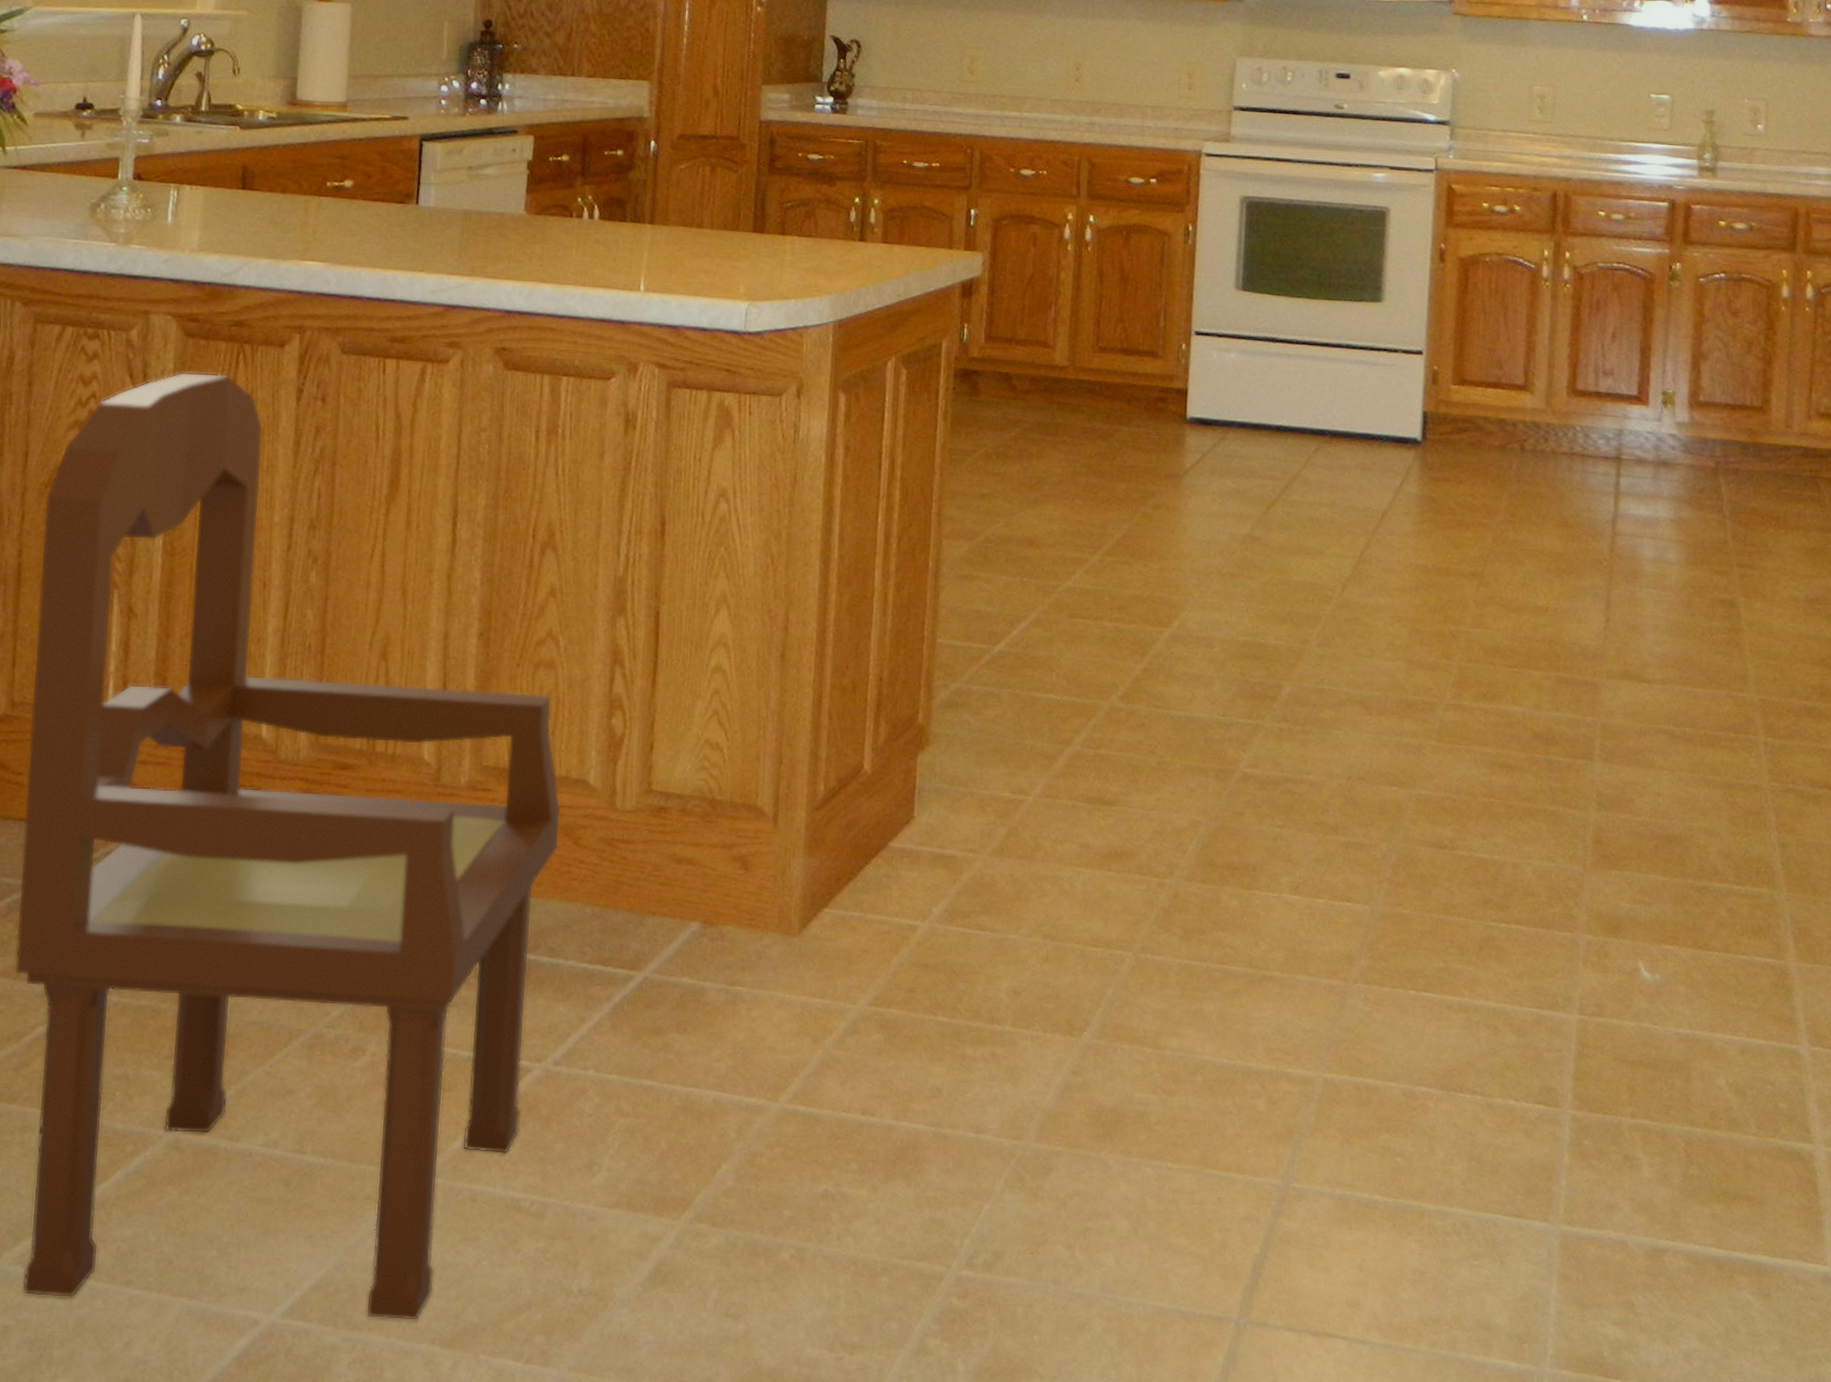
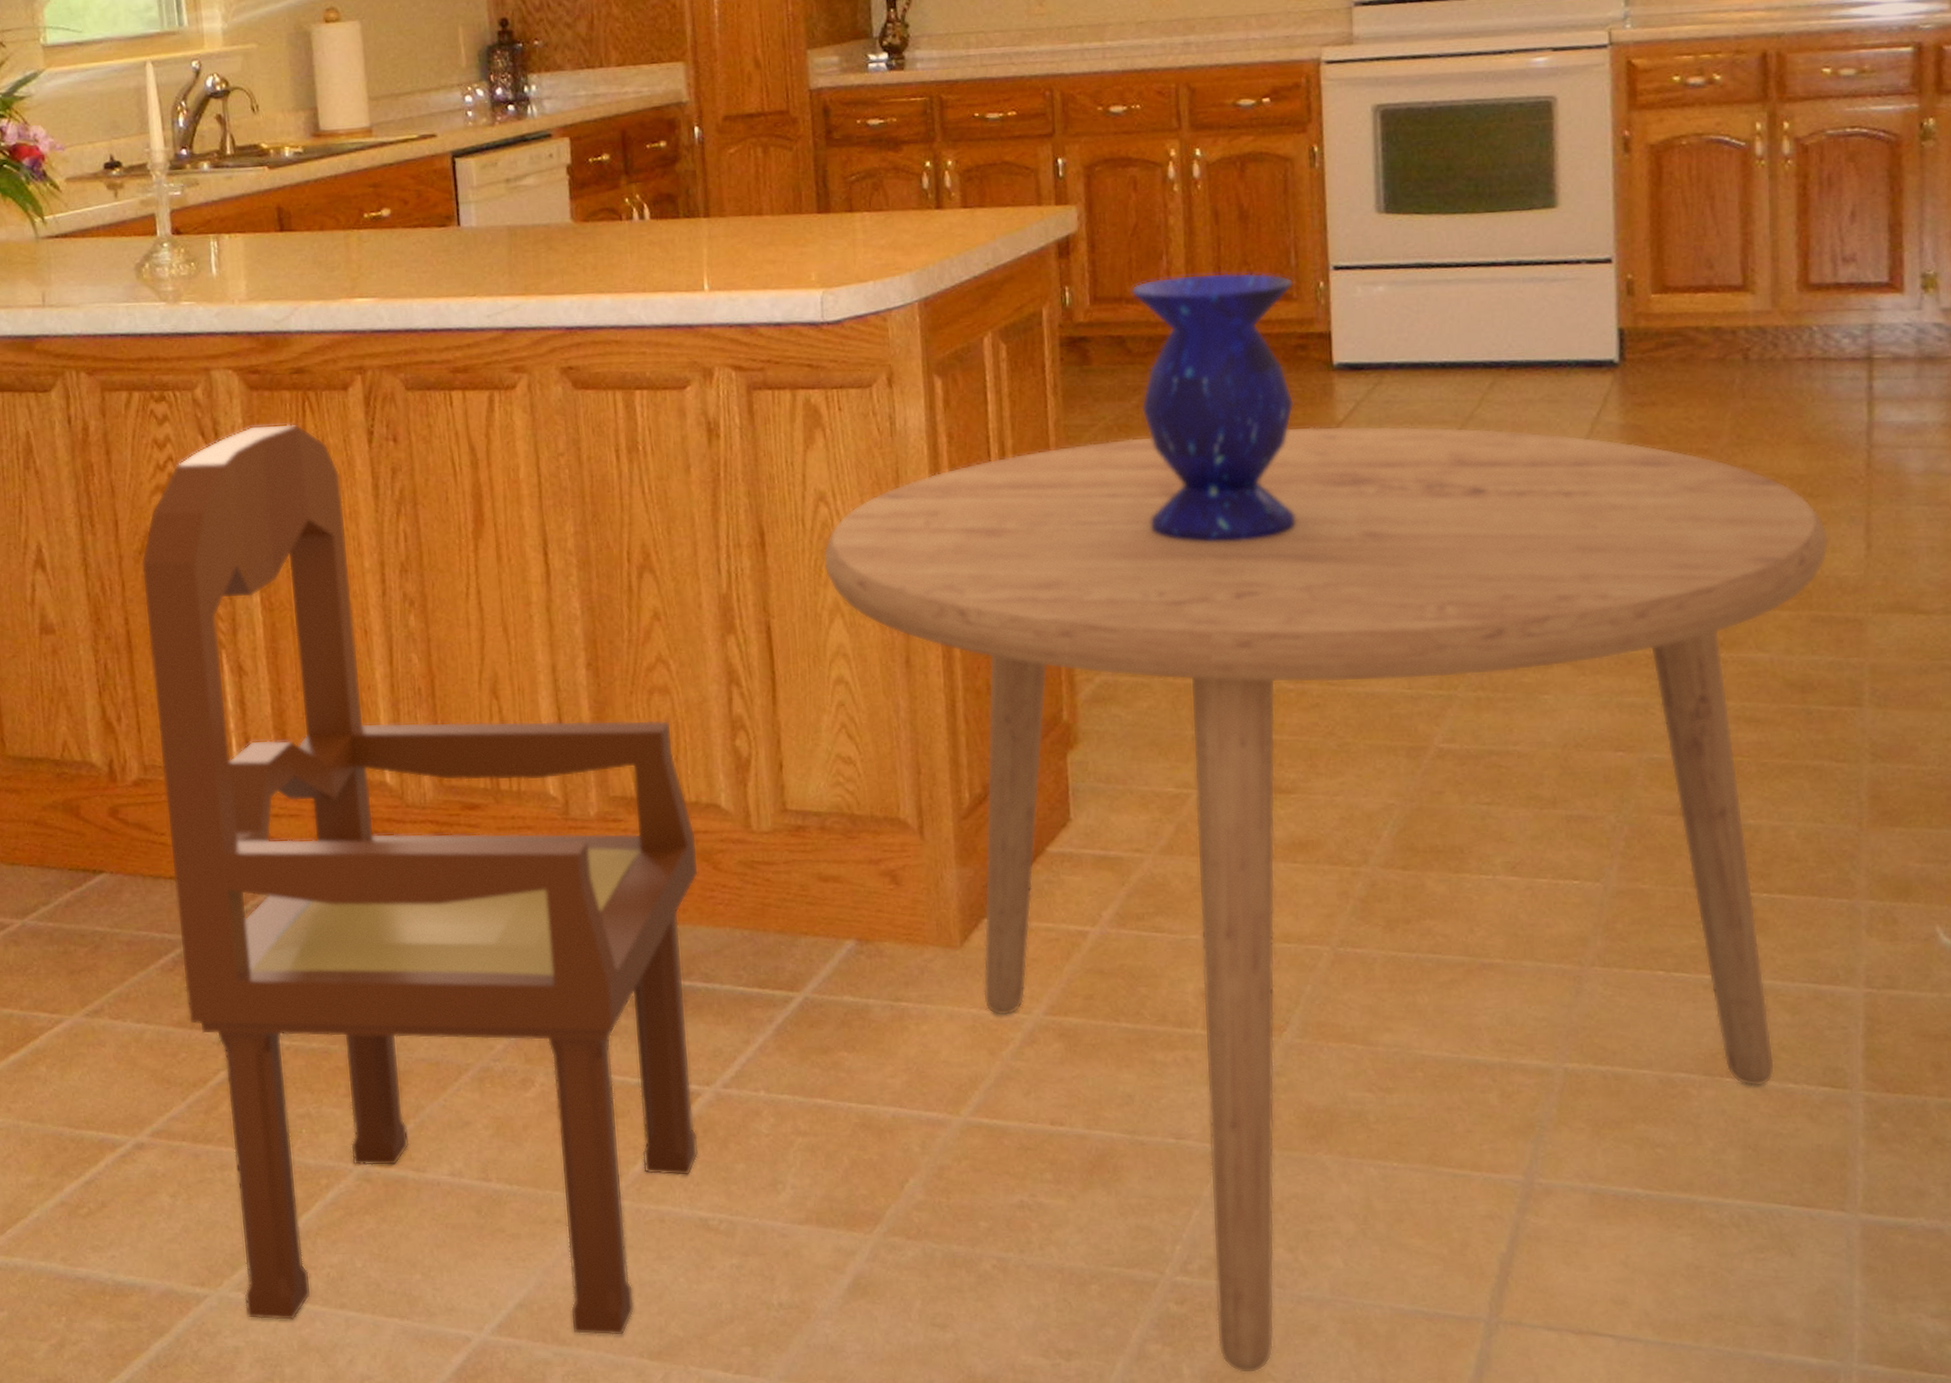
dining table: none [717,466,1577,1370] -> present [823,425,1829,1374]
vase: none [1016,325,1160,569] -> present [1132,272,1296,543]

